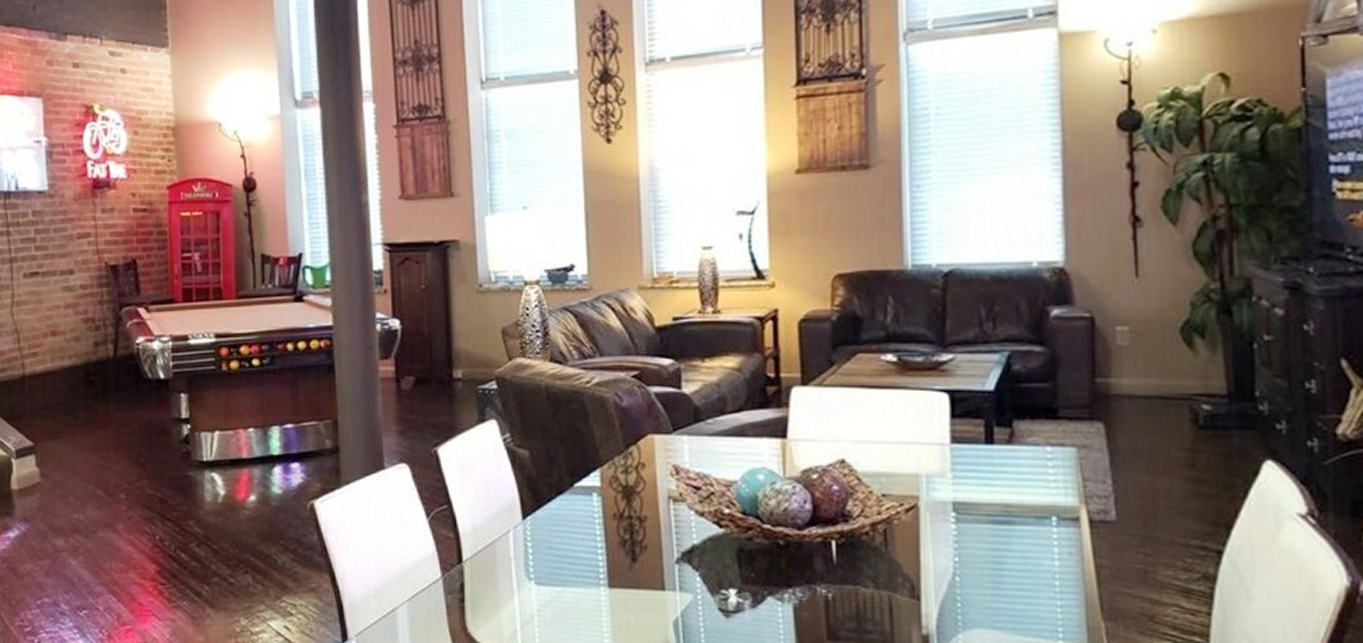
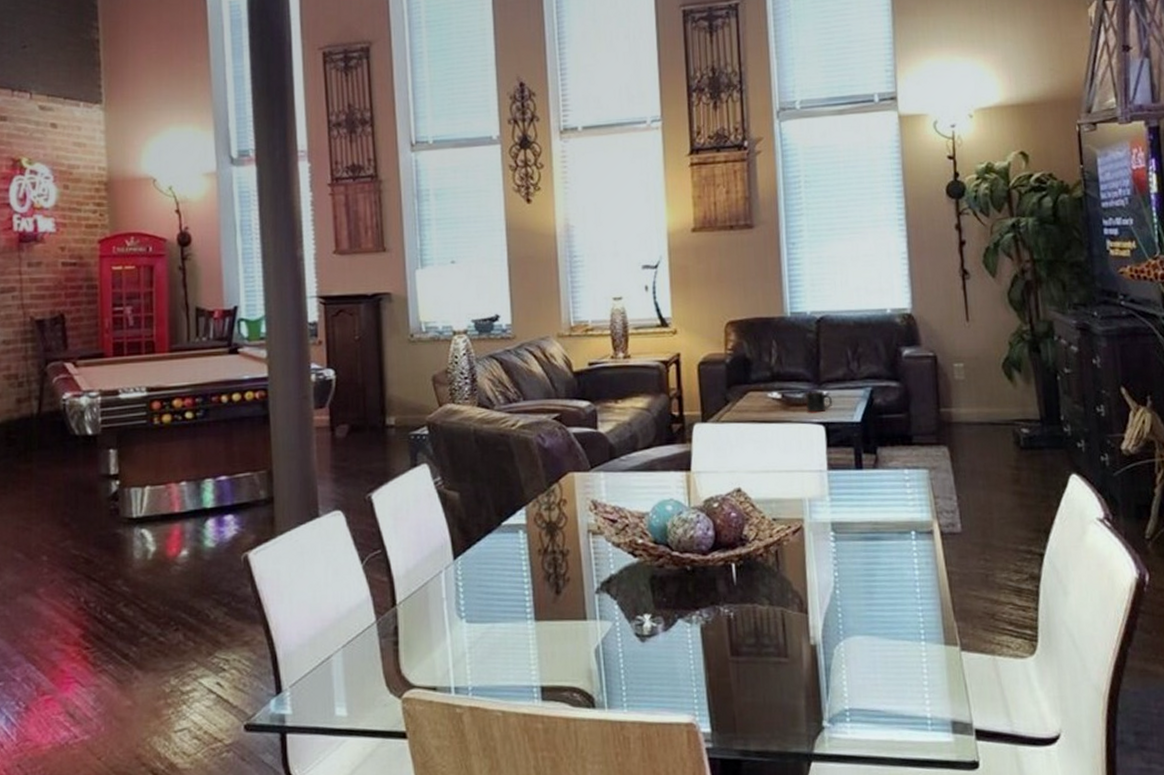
mug: none [926,354,959,379] -> present [805,390,832,413]

